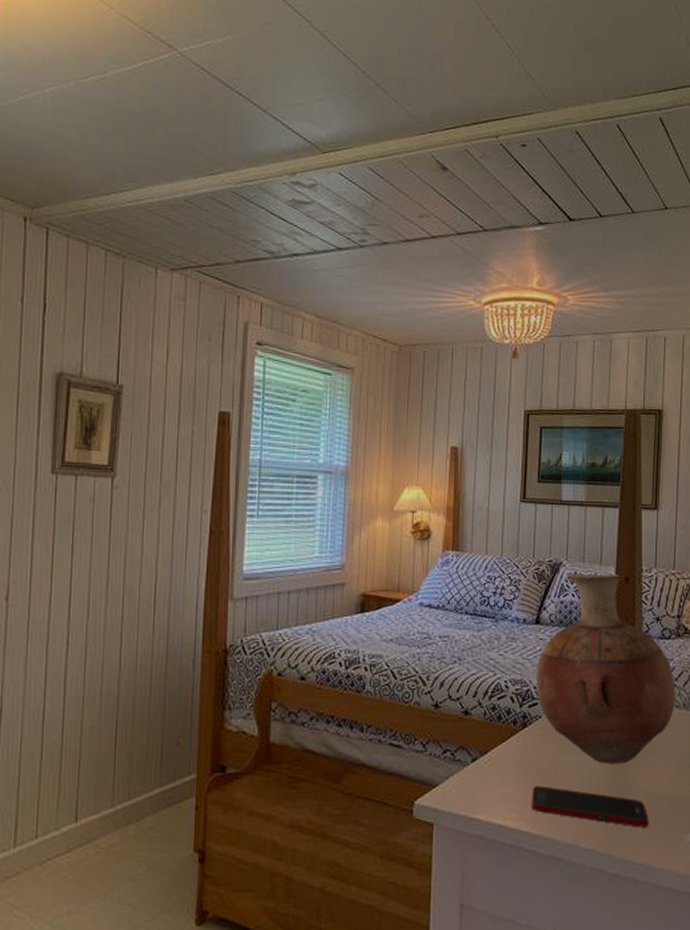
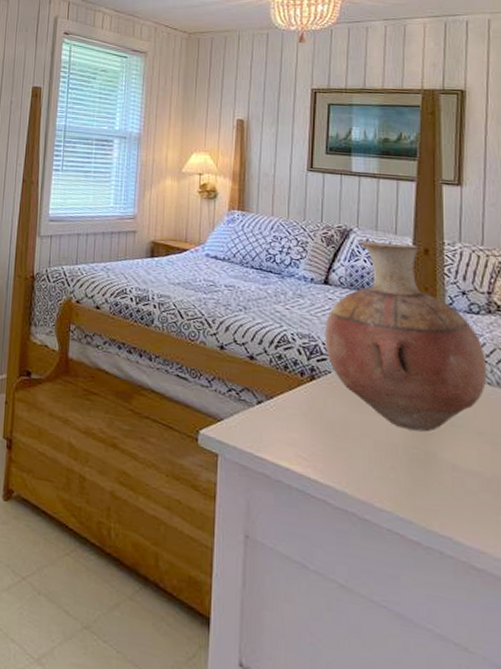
cell phone: present [531,786,649,828] -> none [320,437,457,501]

